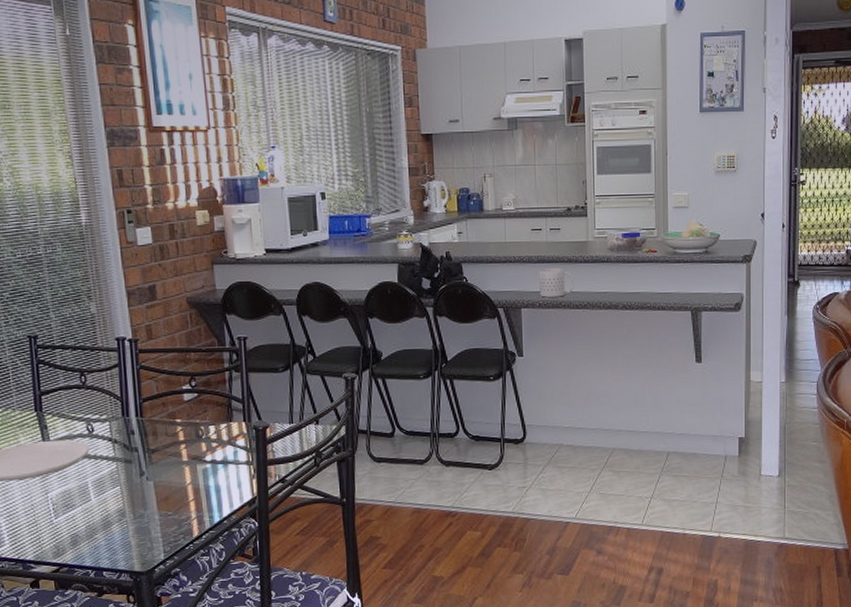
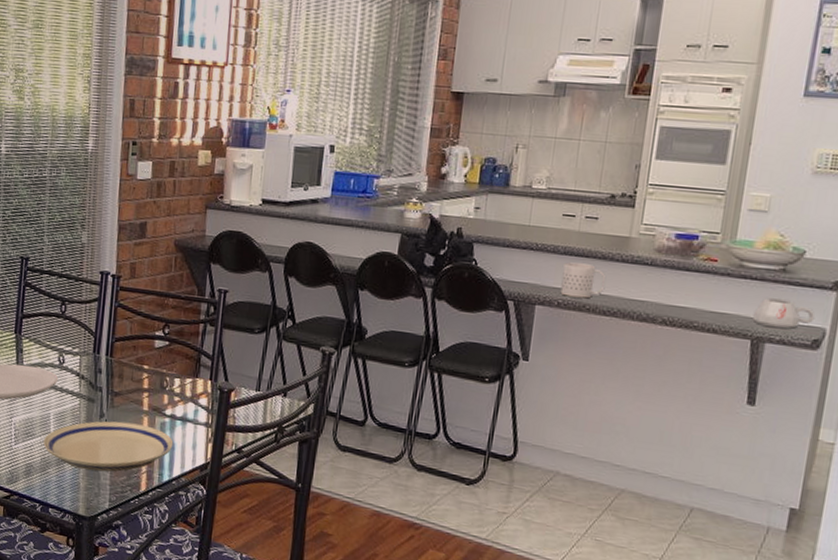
plate: none [85,474,219,528] -> present [43,421,174,472]
cup: none [690,274,734,299] -> present [752,296,815,330]

